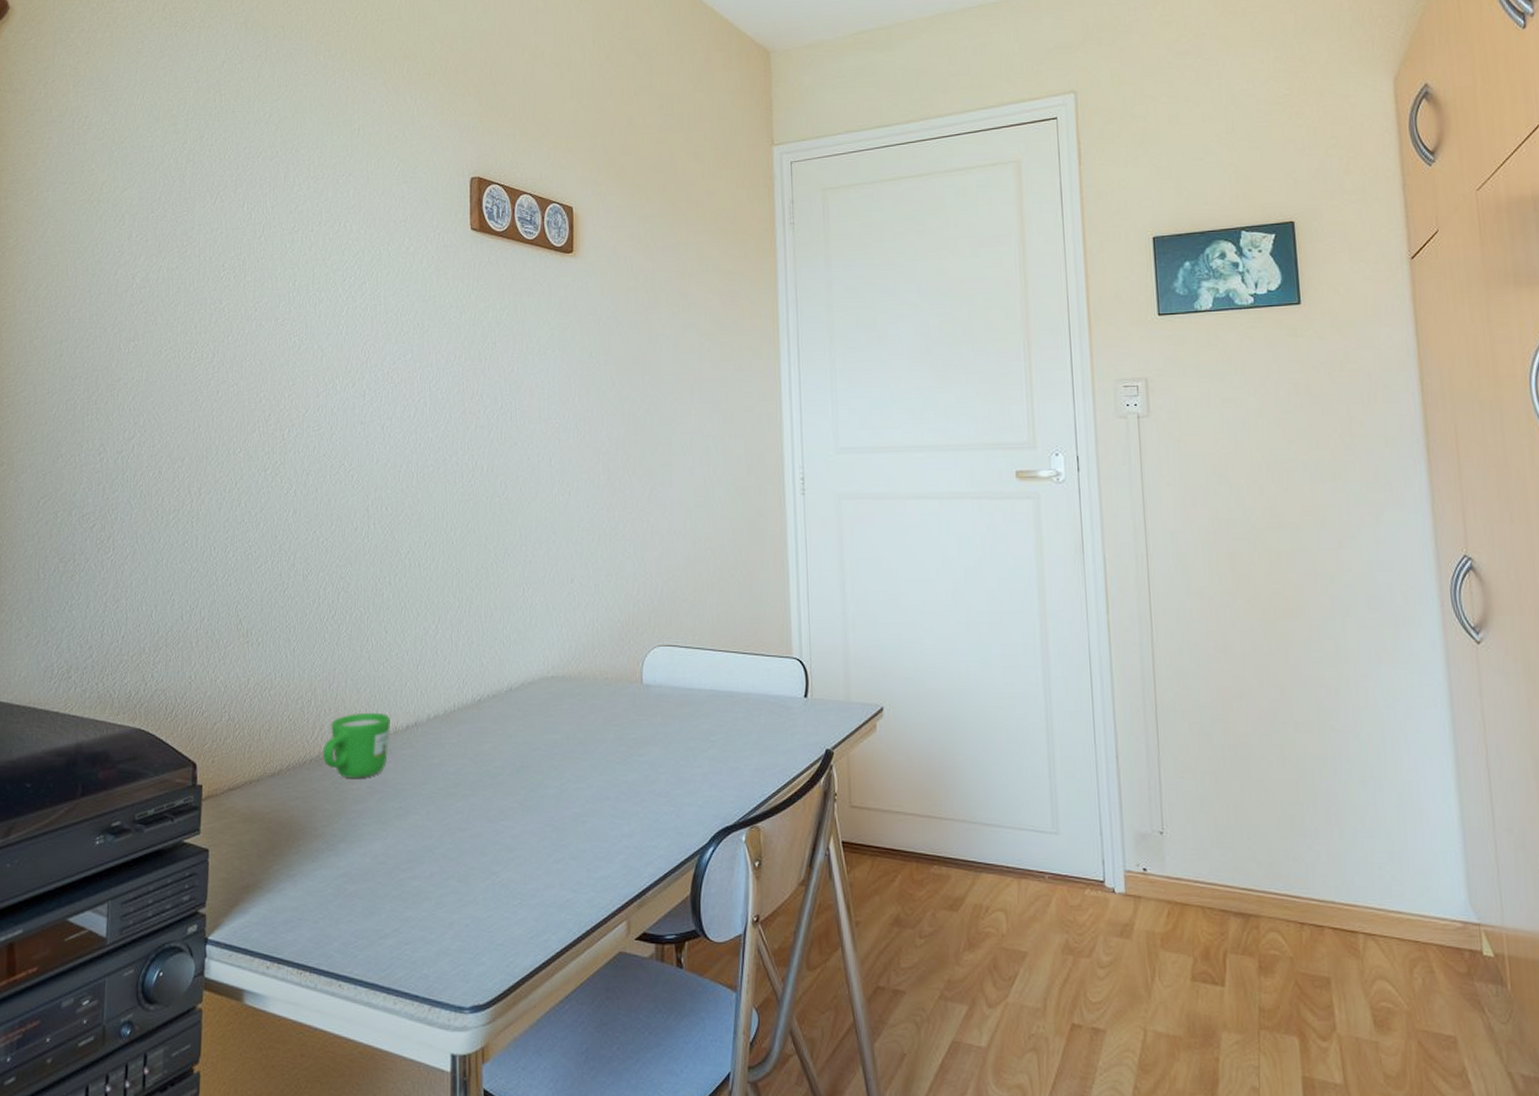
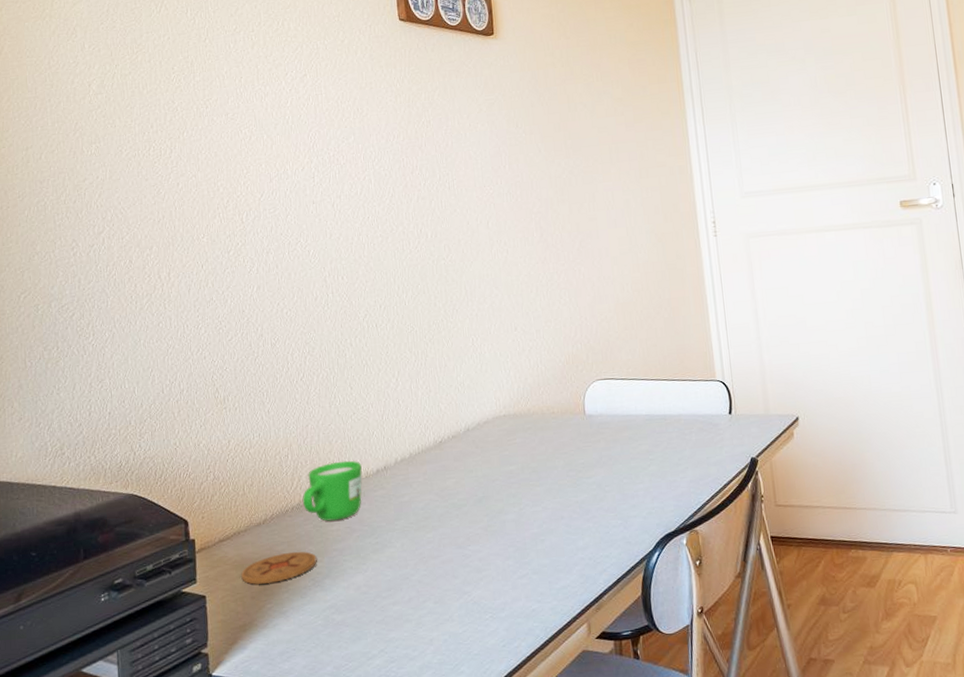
coaster: none [249,809,333,842] -> present [241,551,317,585]

